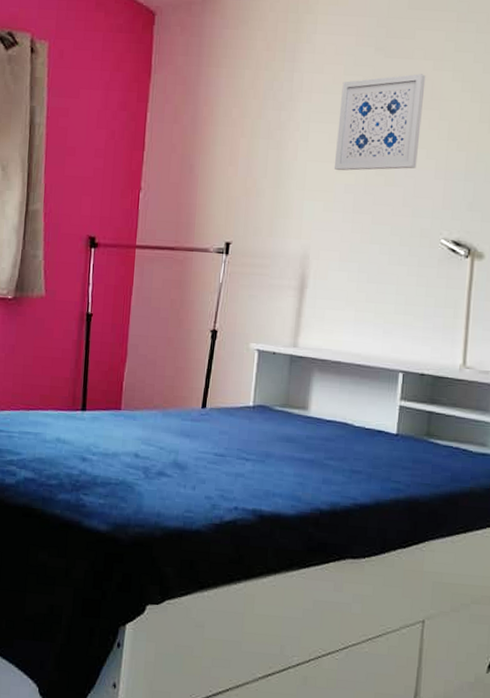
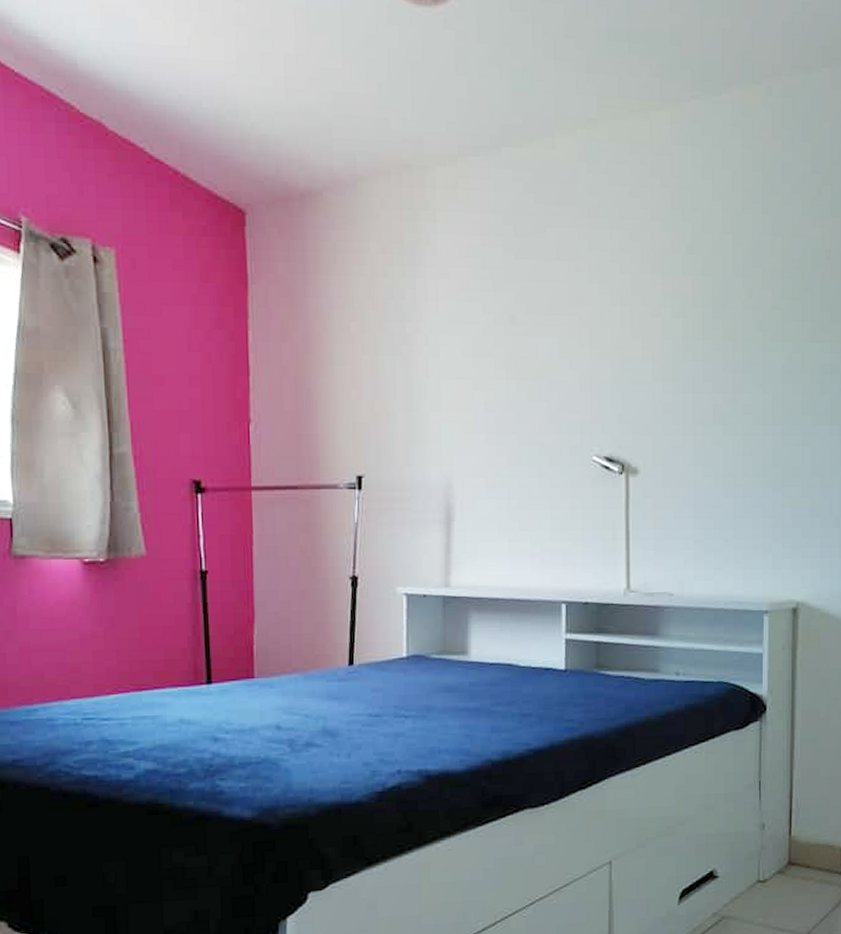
wall art: present [334,73,426,171] -> none [470,276,561,388]

